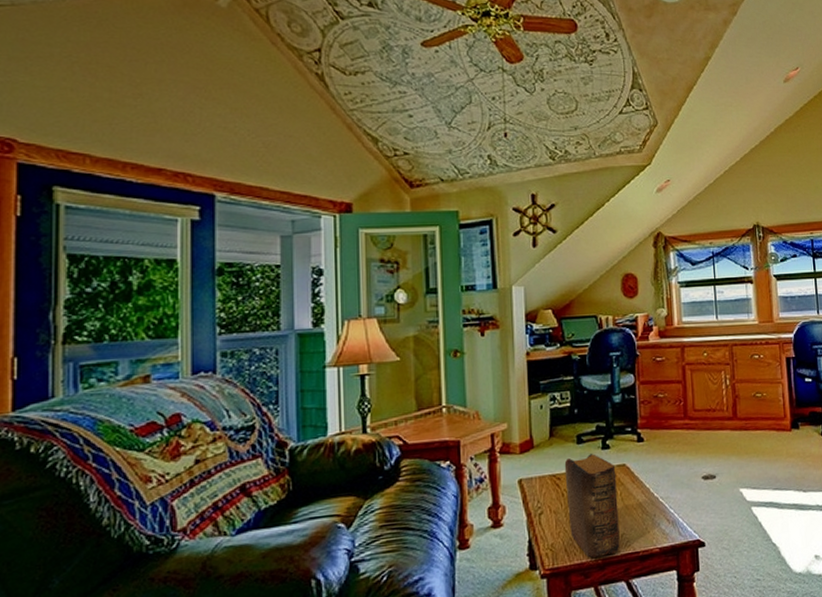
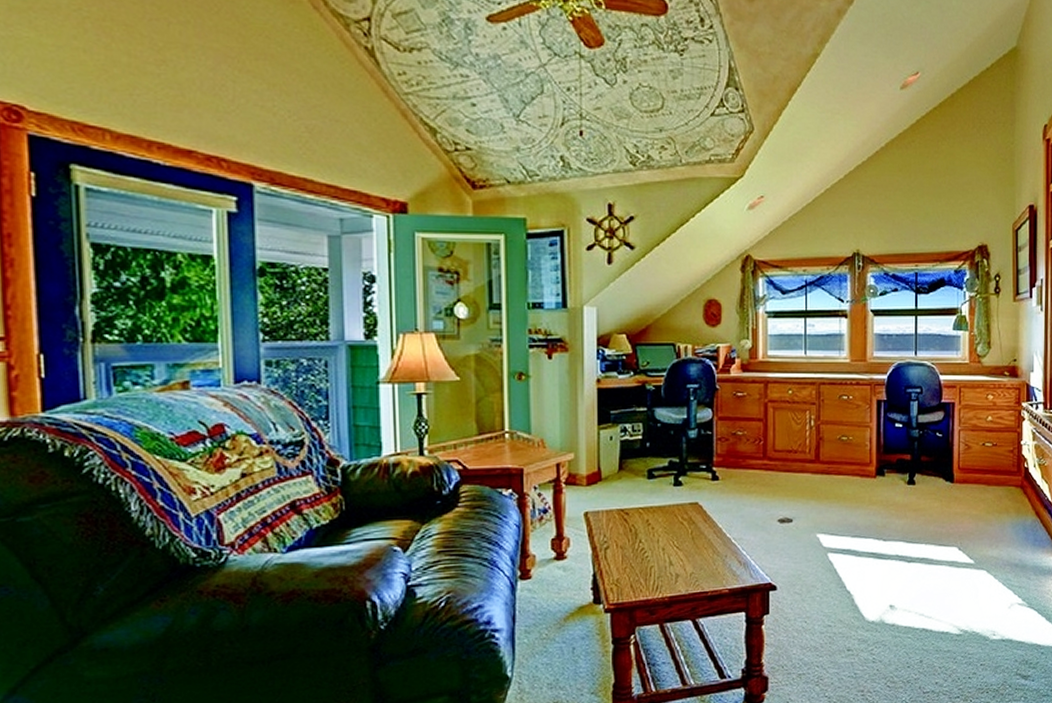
book: present [564,454,620,558] -> none [633,490,688,595]

